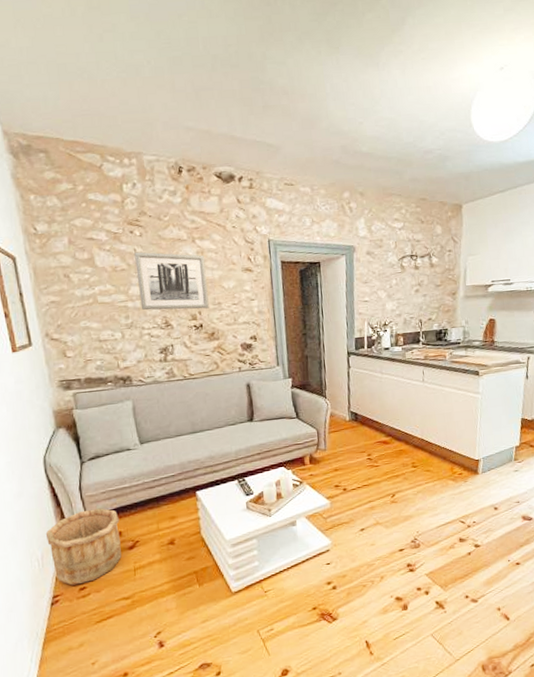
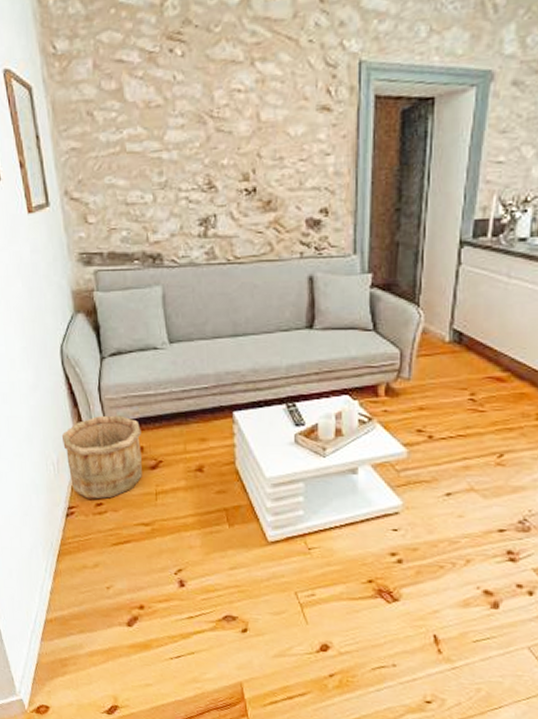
wall art: present [134,252,209,311] -> none [174,80,267,166]

